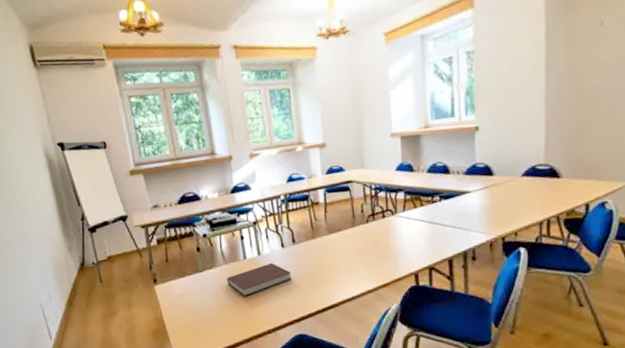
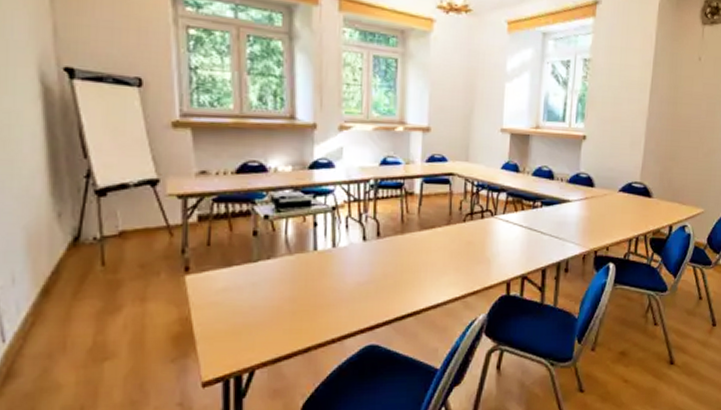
notebook: present [227,262,292,297] -> none [288,257,371,297]

